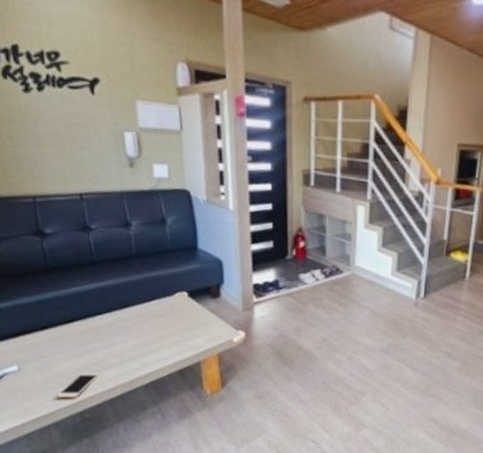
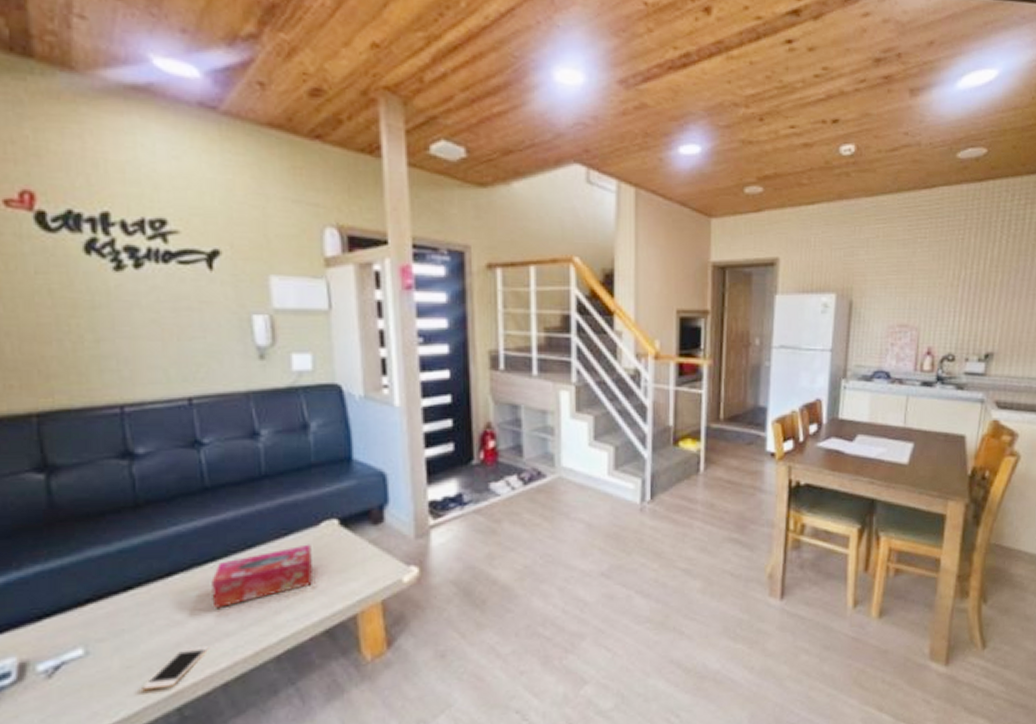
tissue box: none [100,308,169,347] -> present [211,544,312,608]

